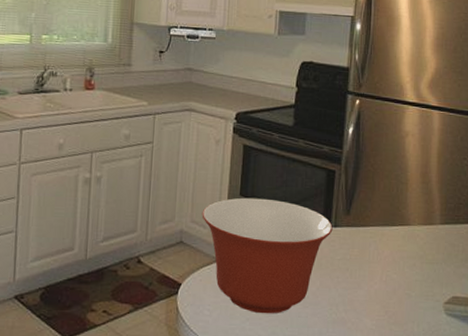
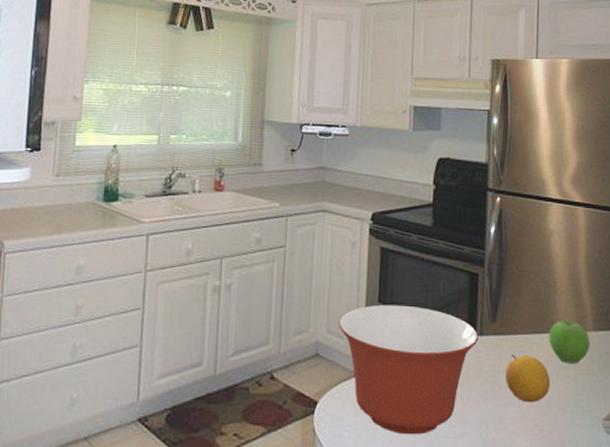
fruit: none [356,245,398,288] -> present [506,355,551,403]
fruit: none [398,215,437,253] -> present [549,320,590,363]

